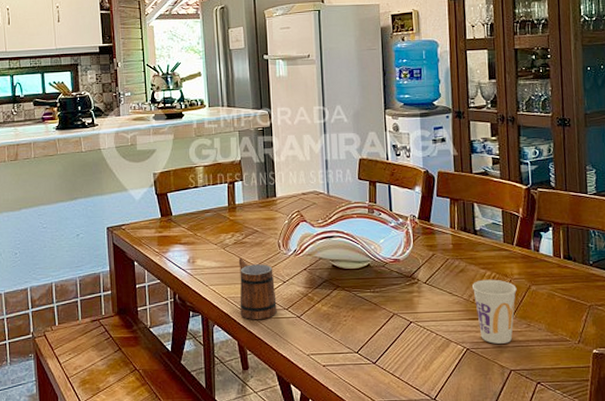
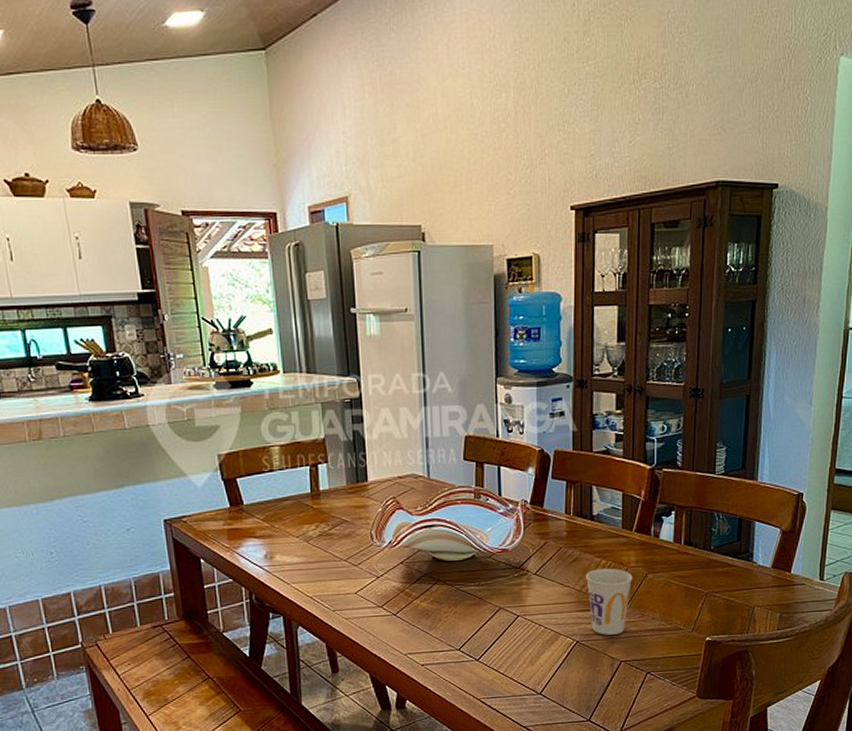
mug: present [238,257,277,320] -> none [324,551,370,620]

